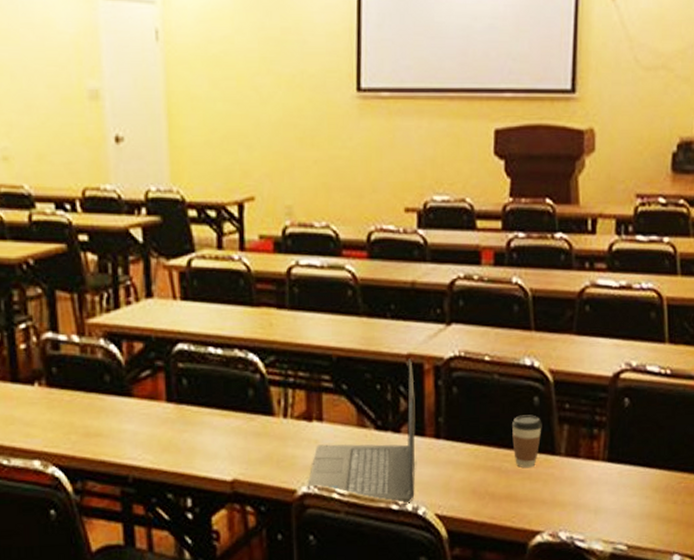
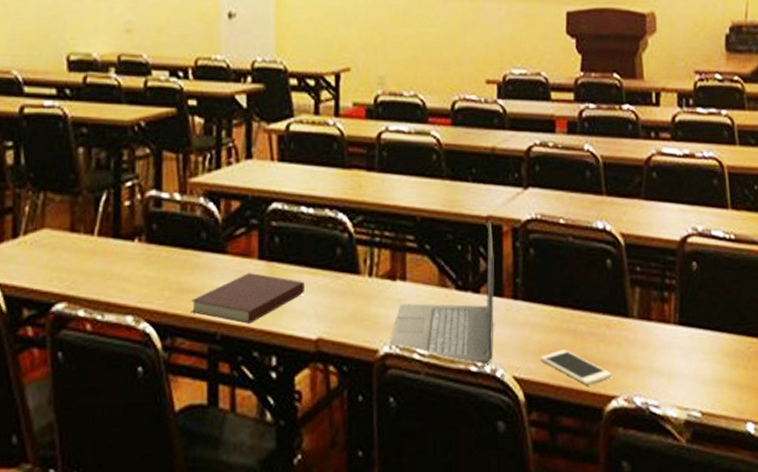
notebook: none [99,416,218,466] -> present [191,273,306,324]
cell phone: none [463,487,537,521] -> present [540,349,612,385]
coffee cup: present [512,415,542,468] -> none [586,277,615,331]

